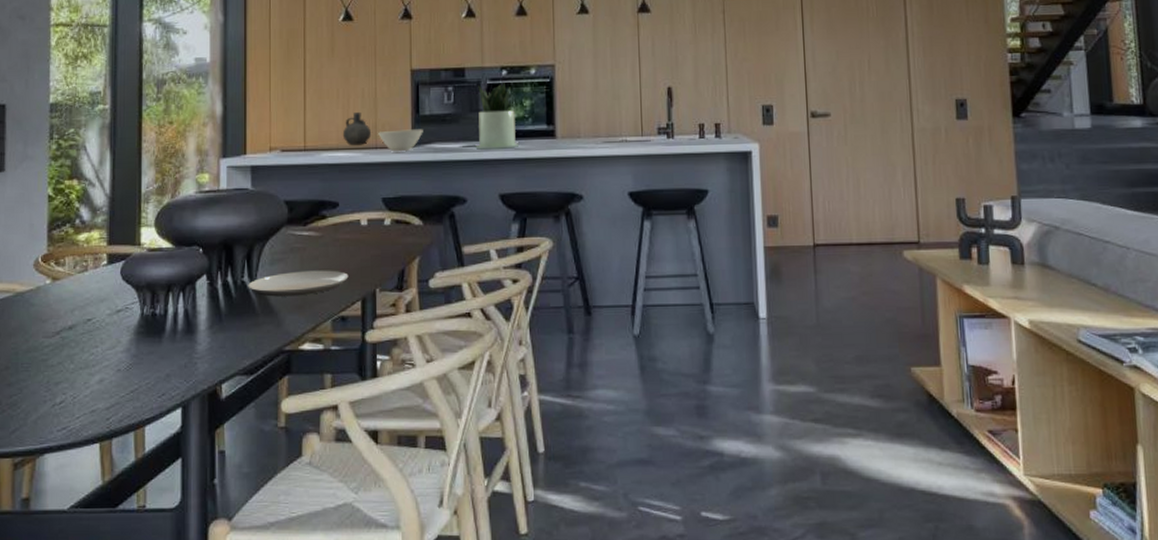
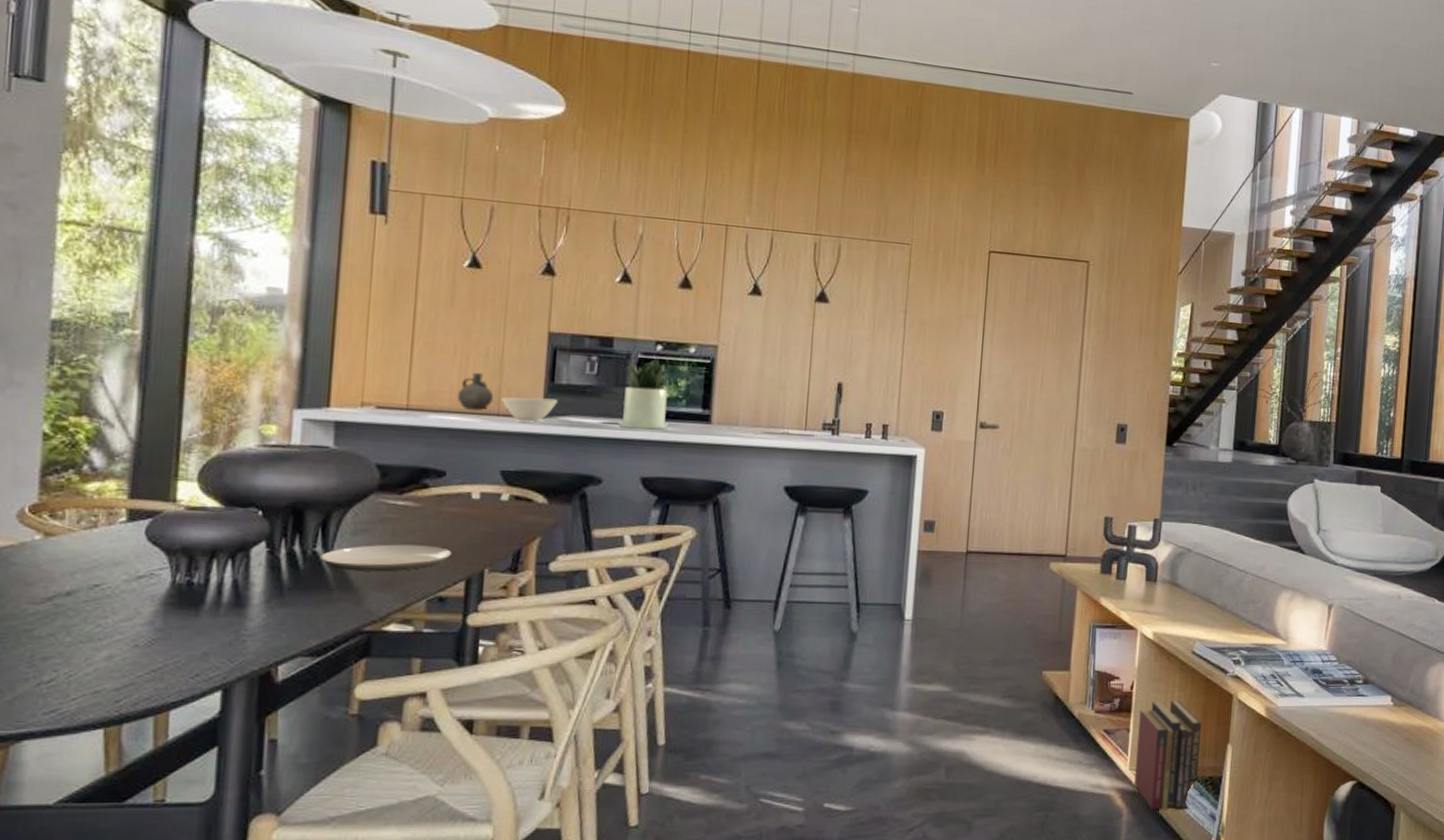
books: none [1026,396,1107,522] -> present [1134,701,1202,810]

